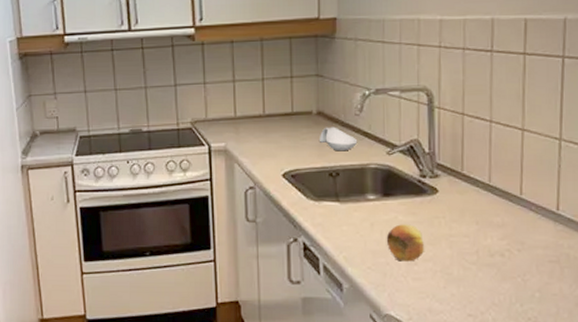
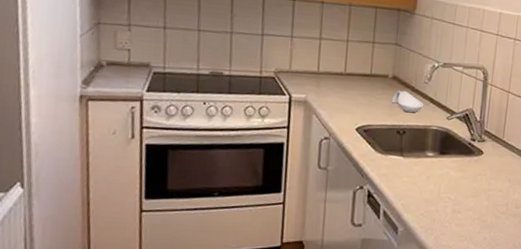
fruit: present [386,224,425,262] -> none [438,178,468,210]

